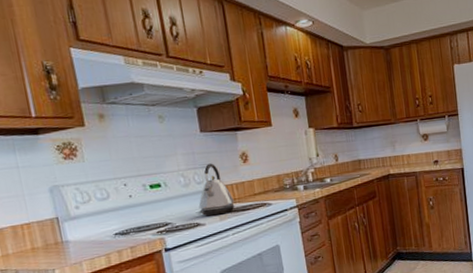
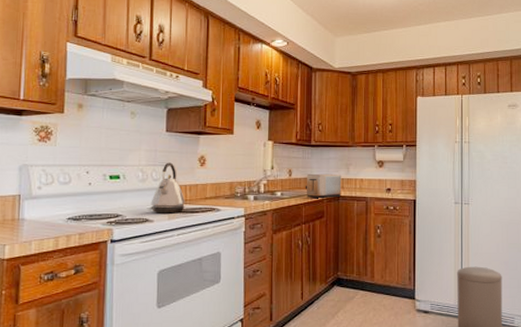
toaster: none [353,153,391,180] -> present [305,173,342,199]

